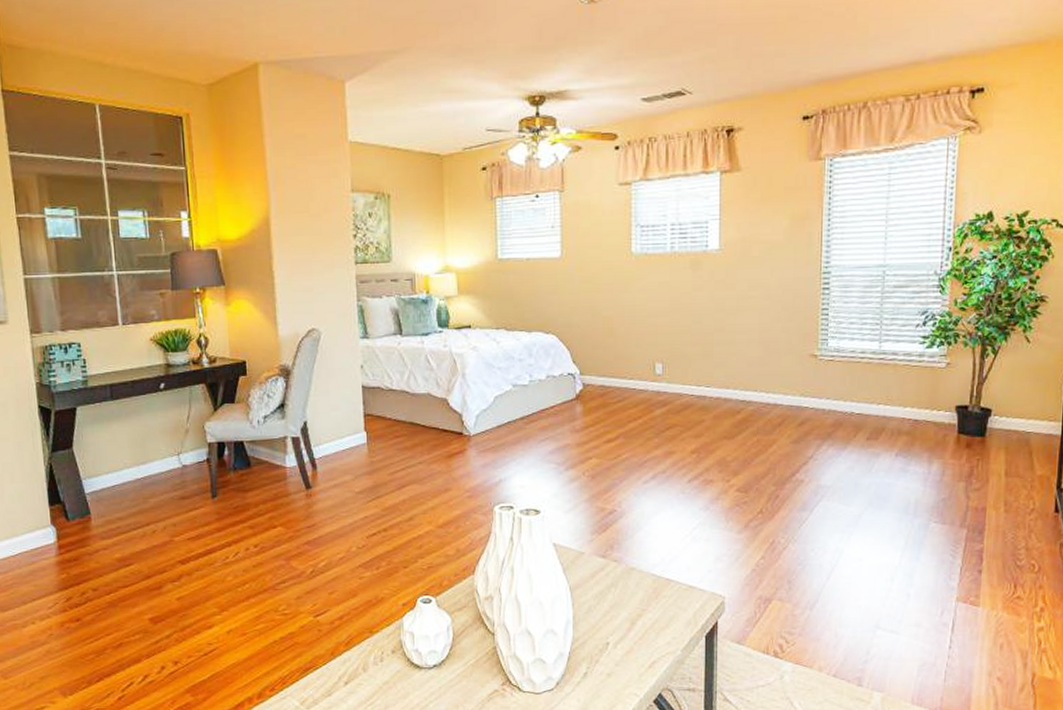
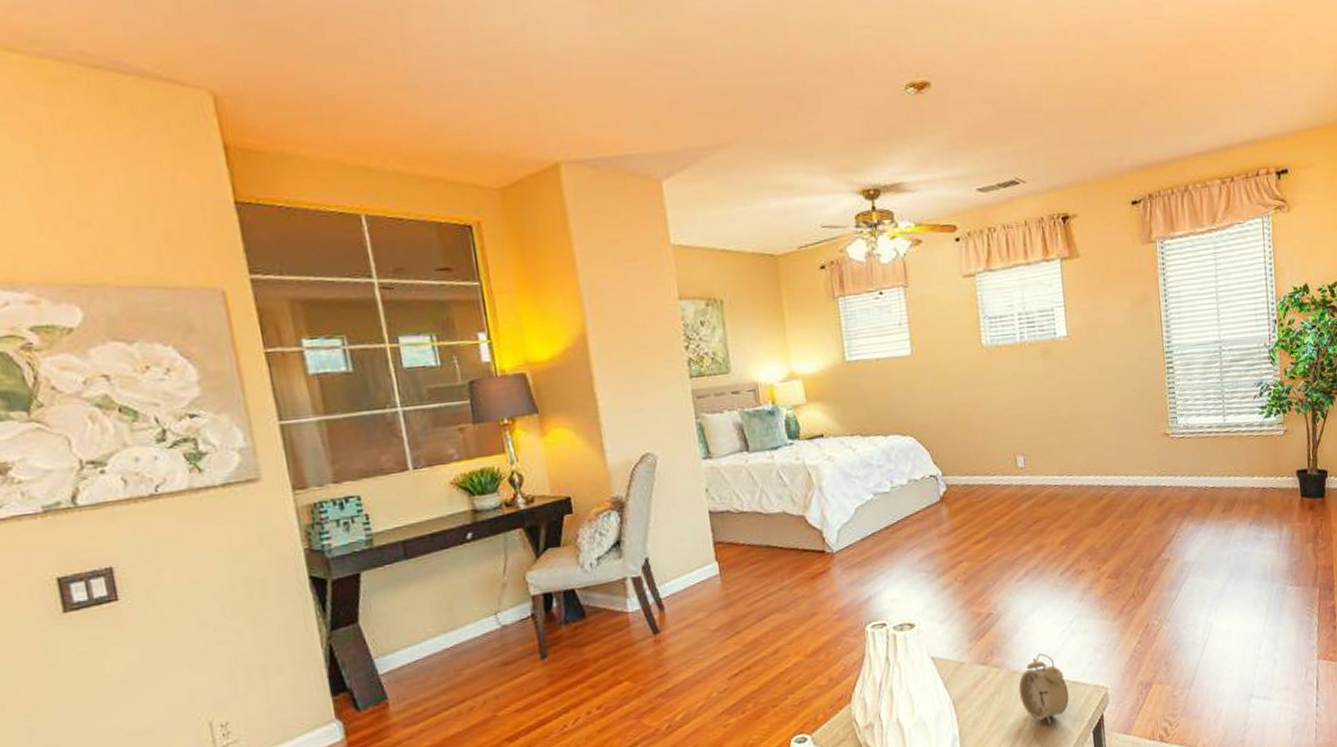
alarm clock: none [635,554,684,623] -> present [1018,653,1069,725]

